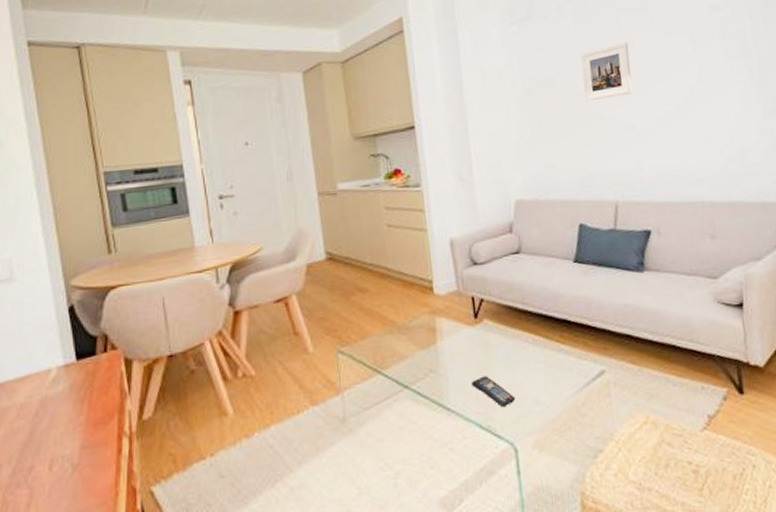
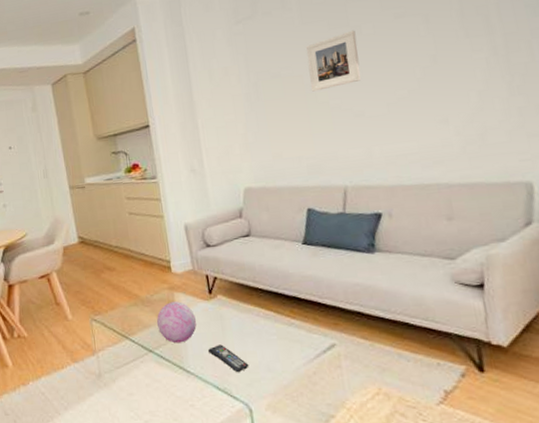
decorative orb: none [414,327,460,377] -> present [156,301,197,344]

